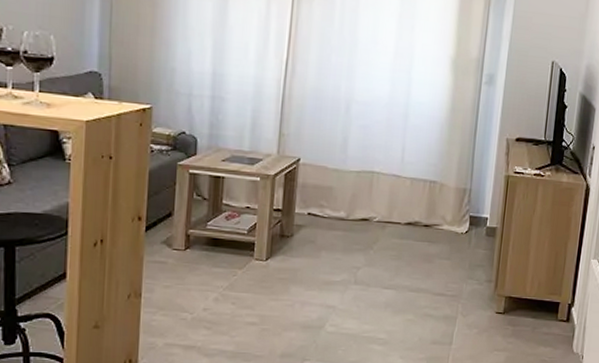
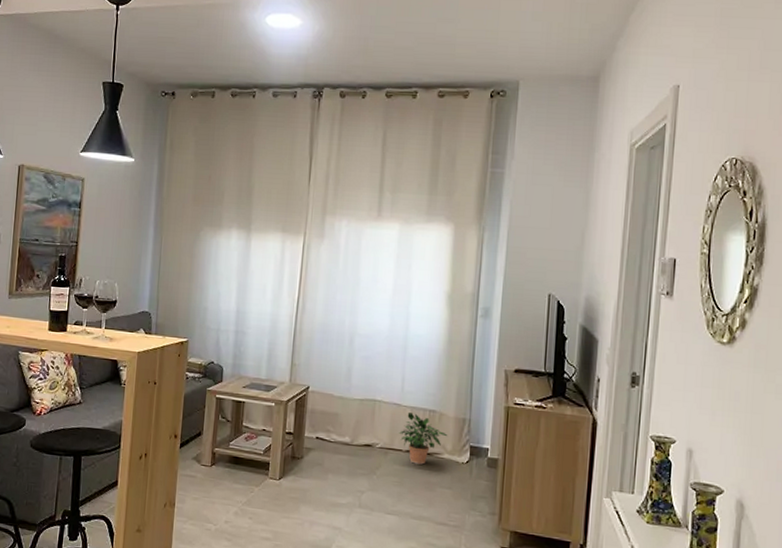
potted plant: none [397,184,448,237] -> present [398,412,448,465]

